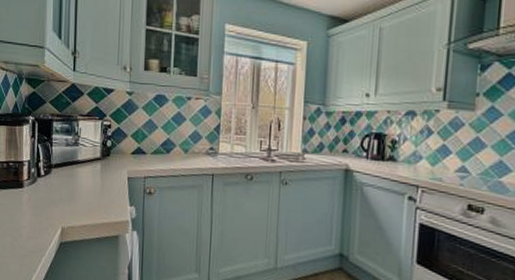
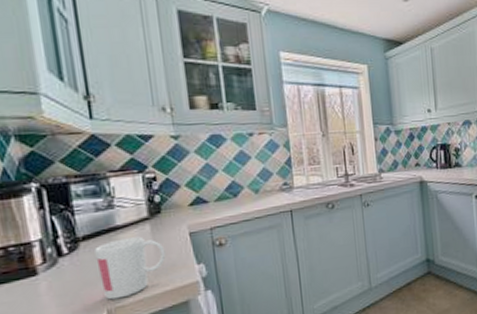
mug: none [61,171,108,221] -> present [94,236,166,300]

